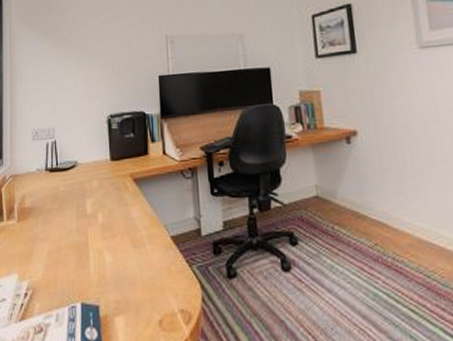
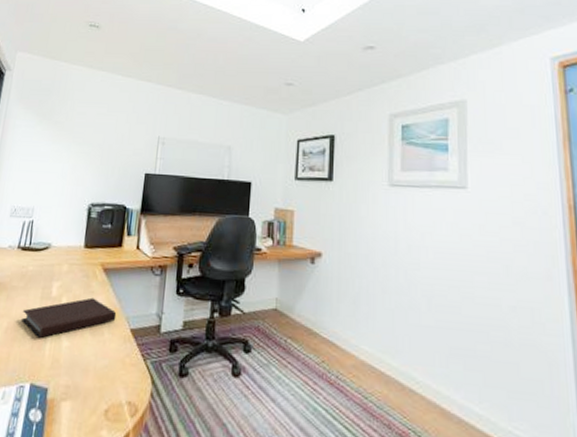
notebook: none [61,210,155,256] -> present [21,297,117,338]

